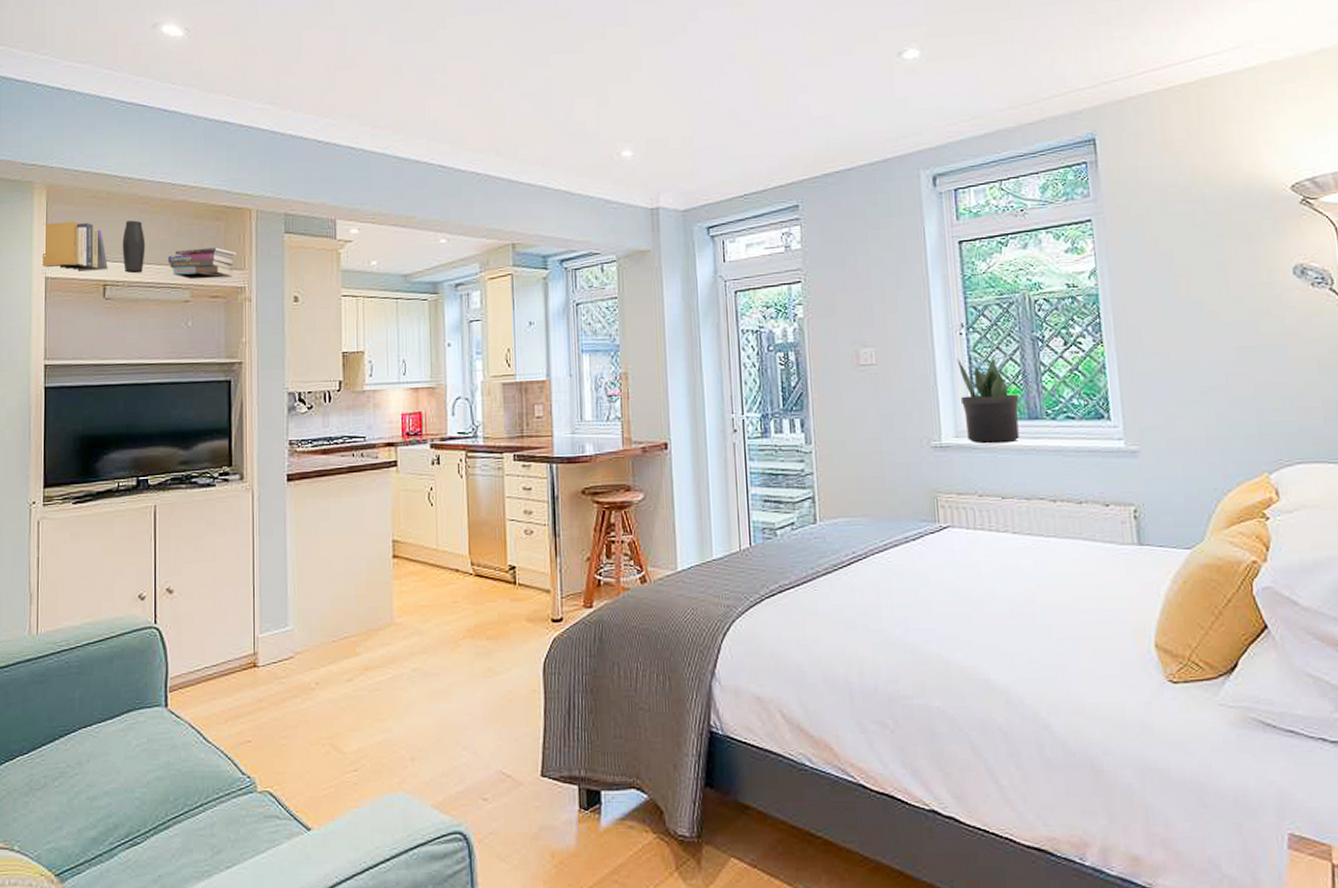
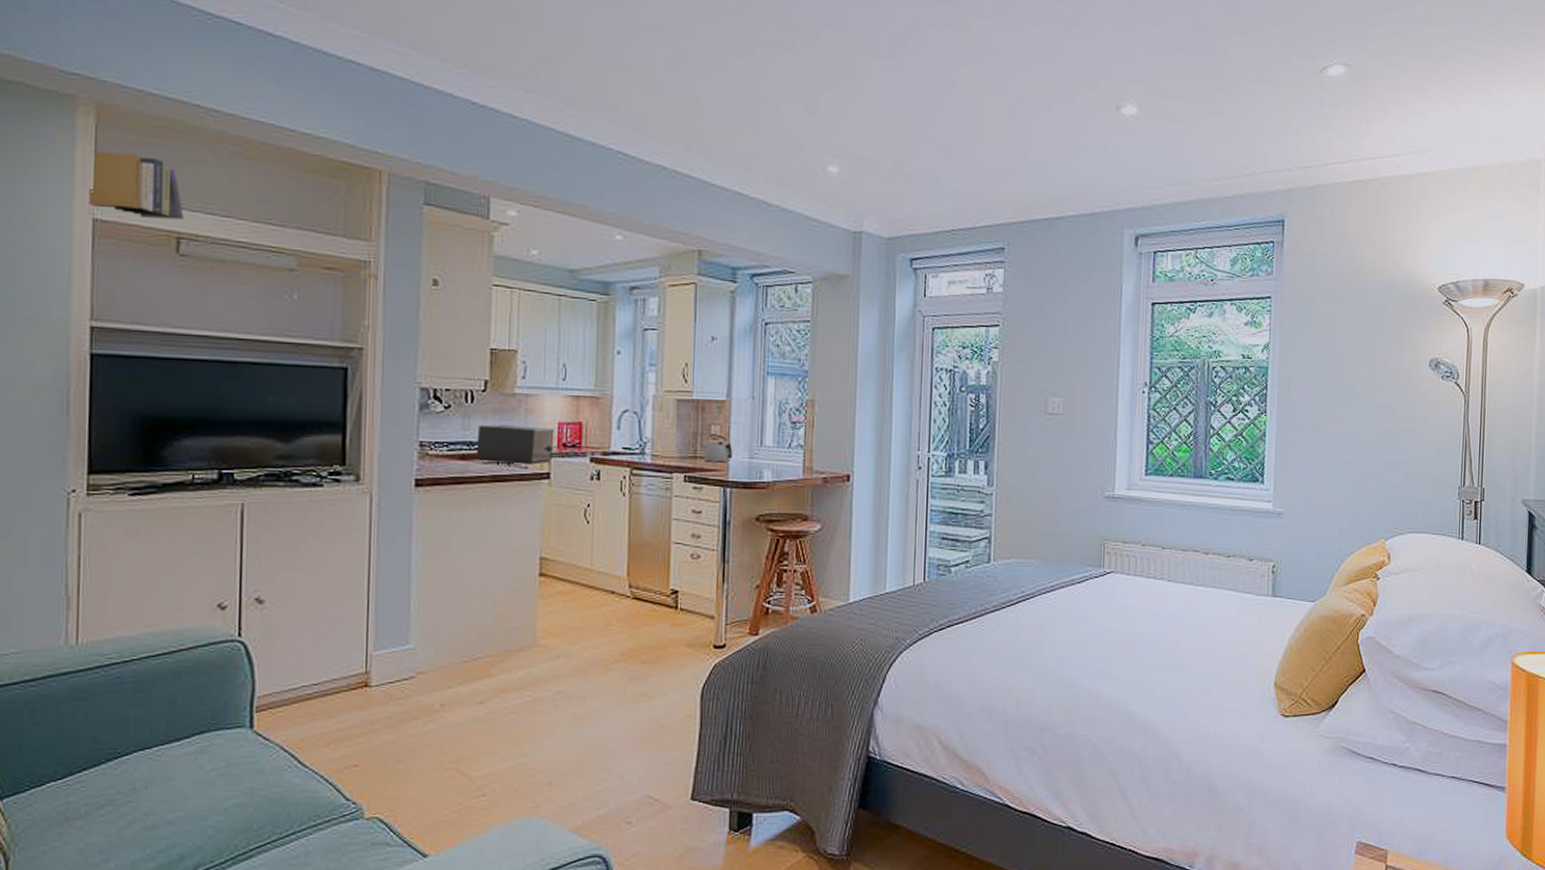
vase: present [122,220,145,274] -> none [204,163,237,229]
books: present [167,247,237,280] -> none [267,208,361,248]
toaster: none [335,419,399,455] -> present [476,424,555,465]
kettle: none [525,413,555,440] -> present [700,434,732,463]
planter: present [957,358,1019,444] -> none [1136,415,1188,498]

